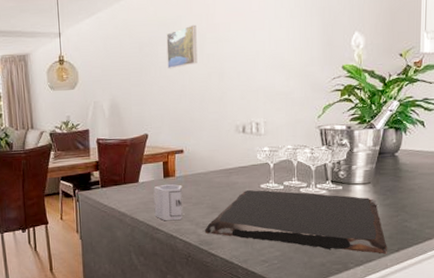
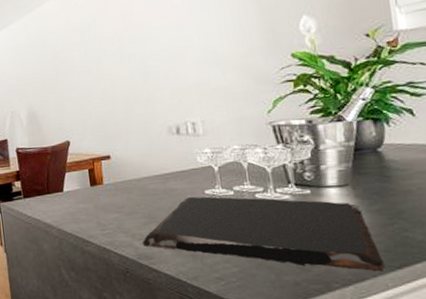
cup: present [153,184,184,220] -> none [80,192,116,232]
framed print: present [166,24,198,69] -> none [81,26,118,74]

